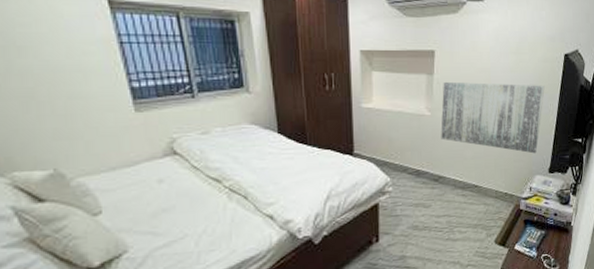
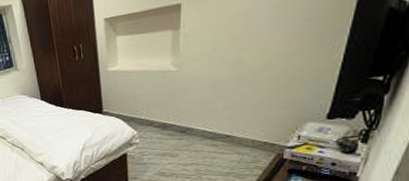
wall art: present [441,81,545,154] -> none [188,18,328,99]

